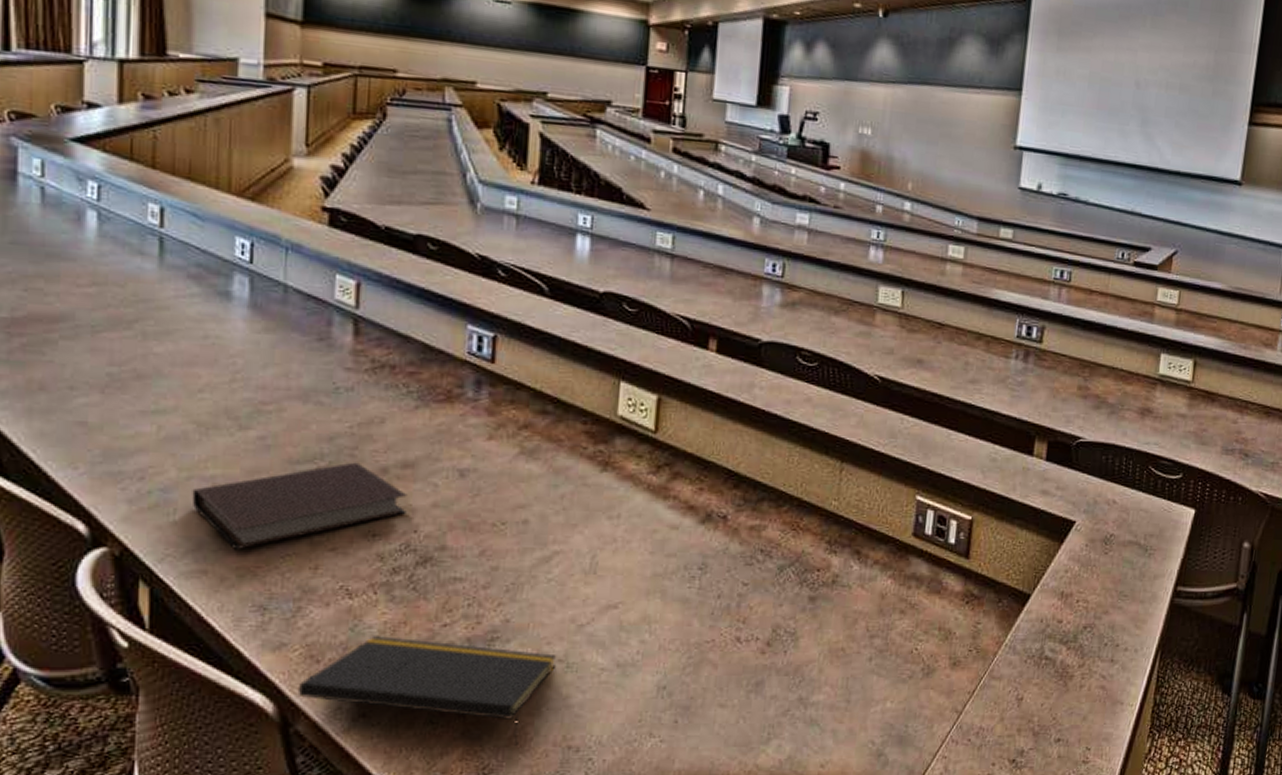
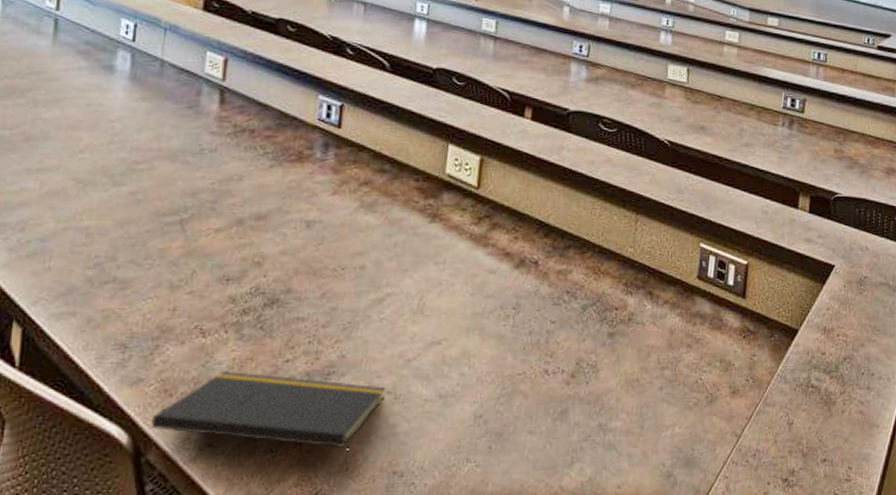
notebook: present [192,462,407,551] -> none [66,214,260,294]

